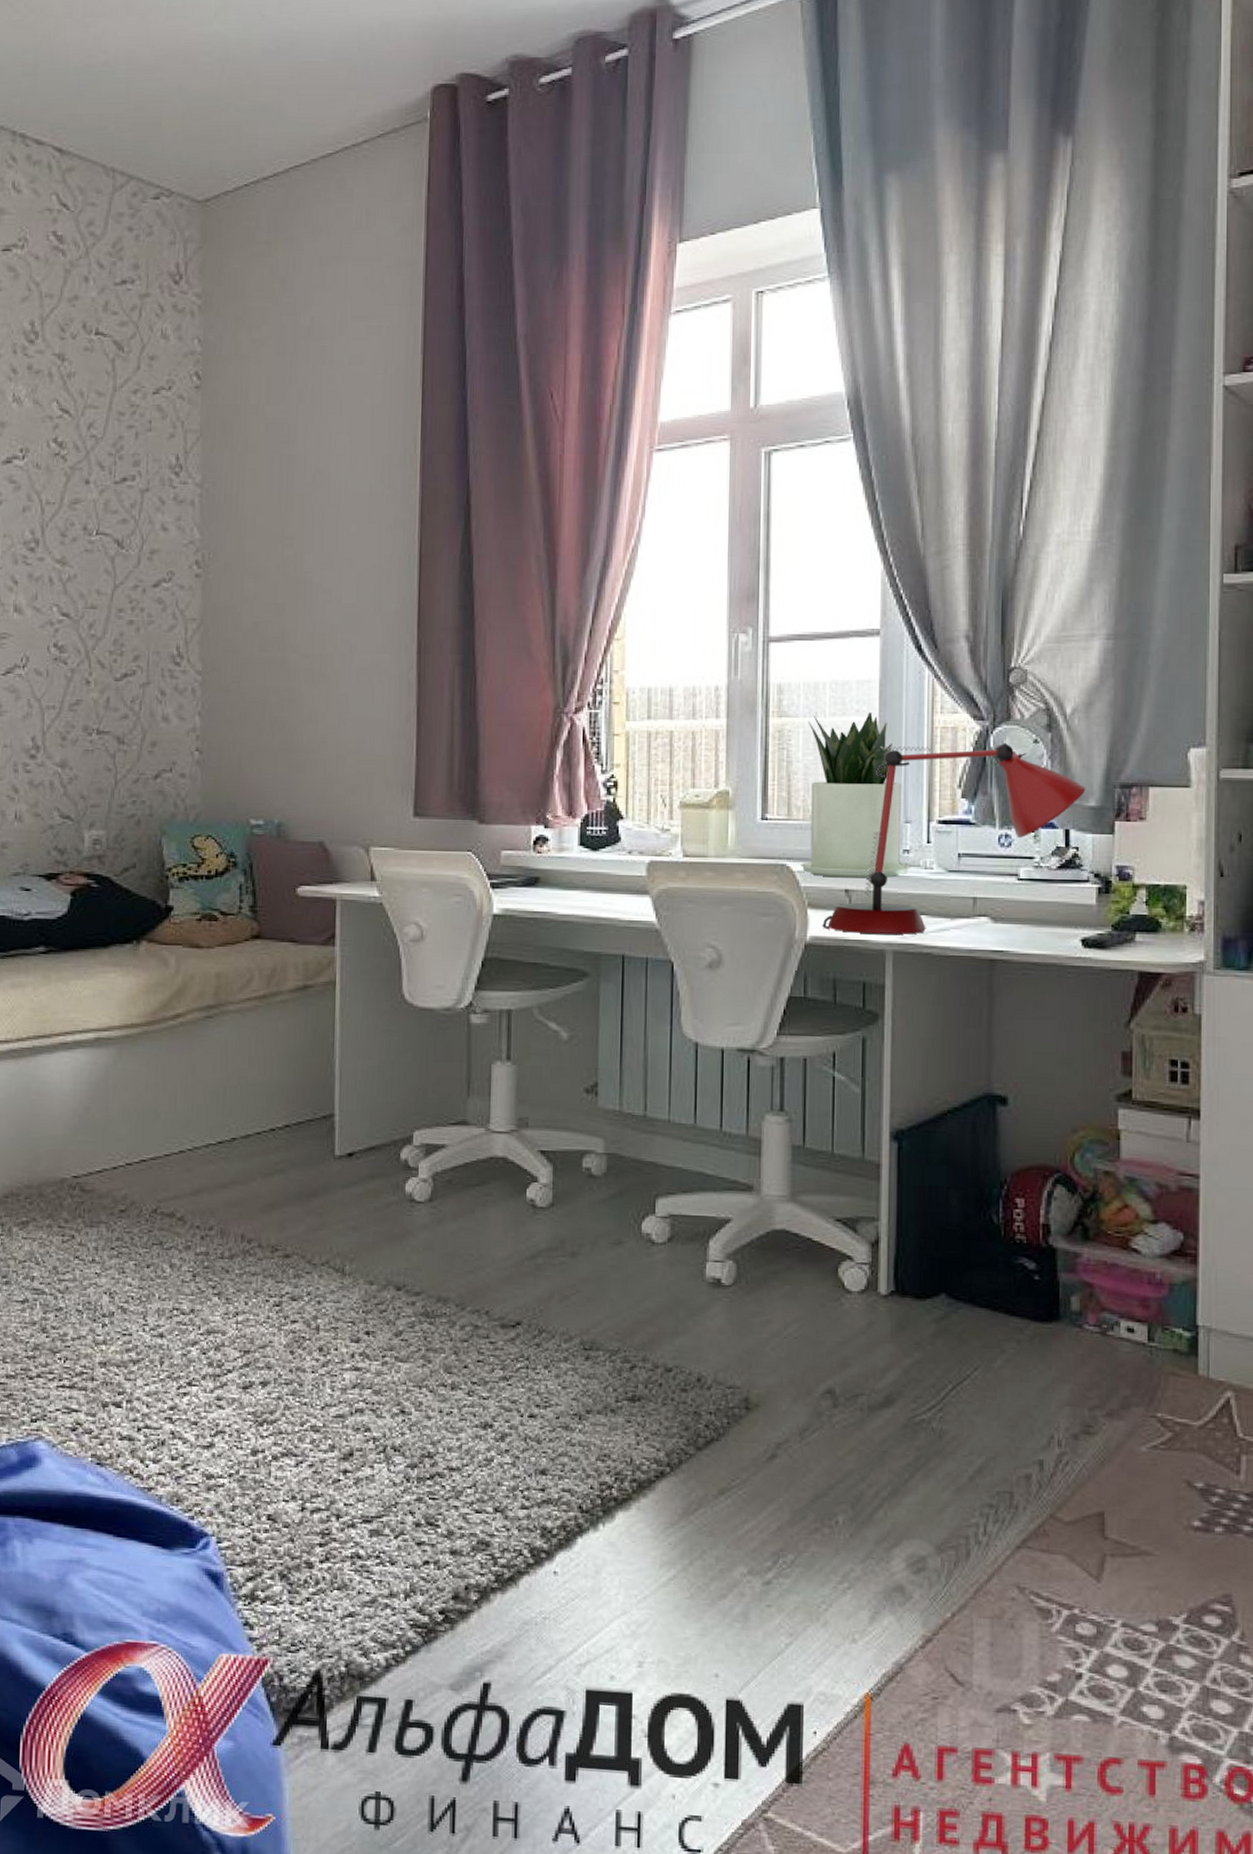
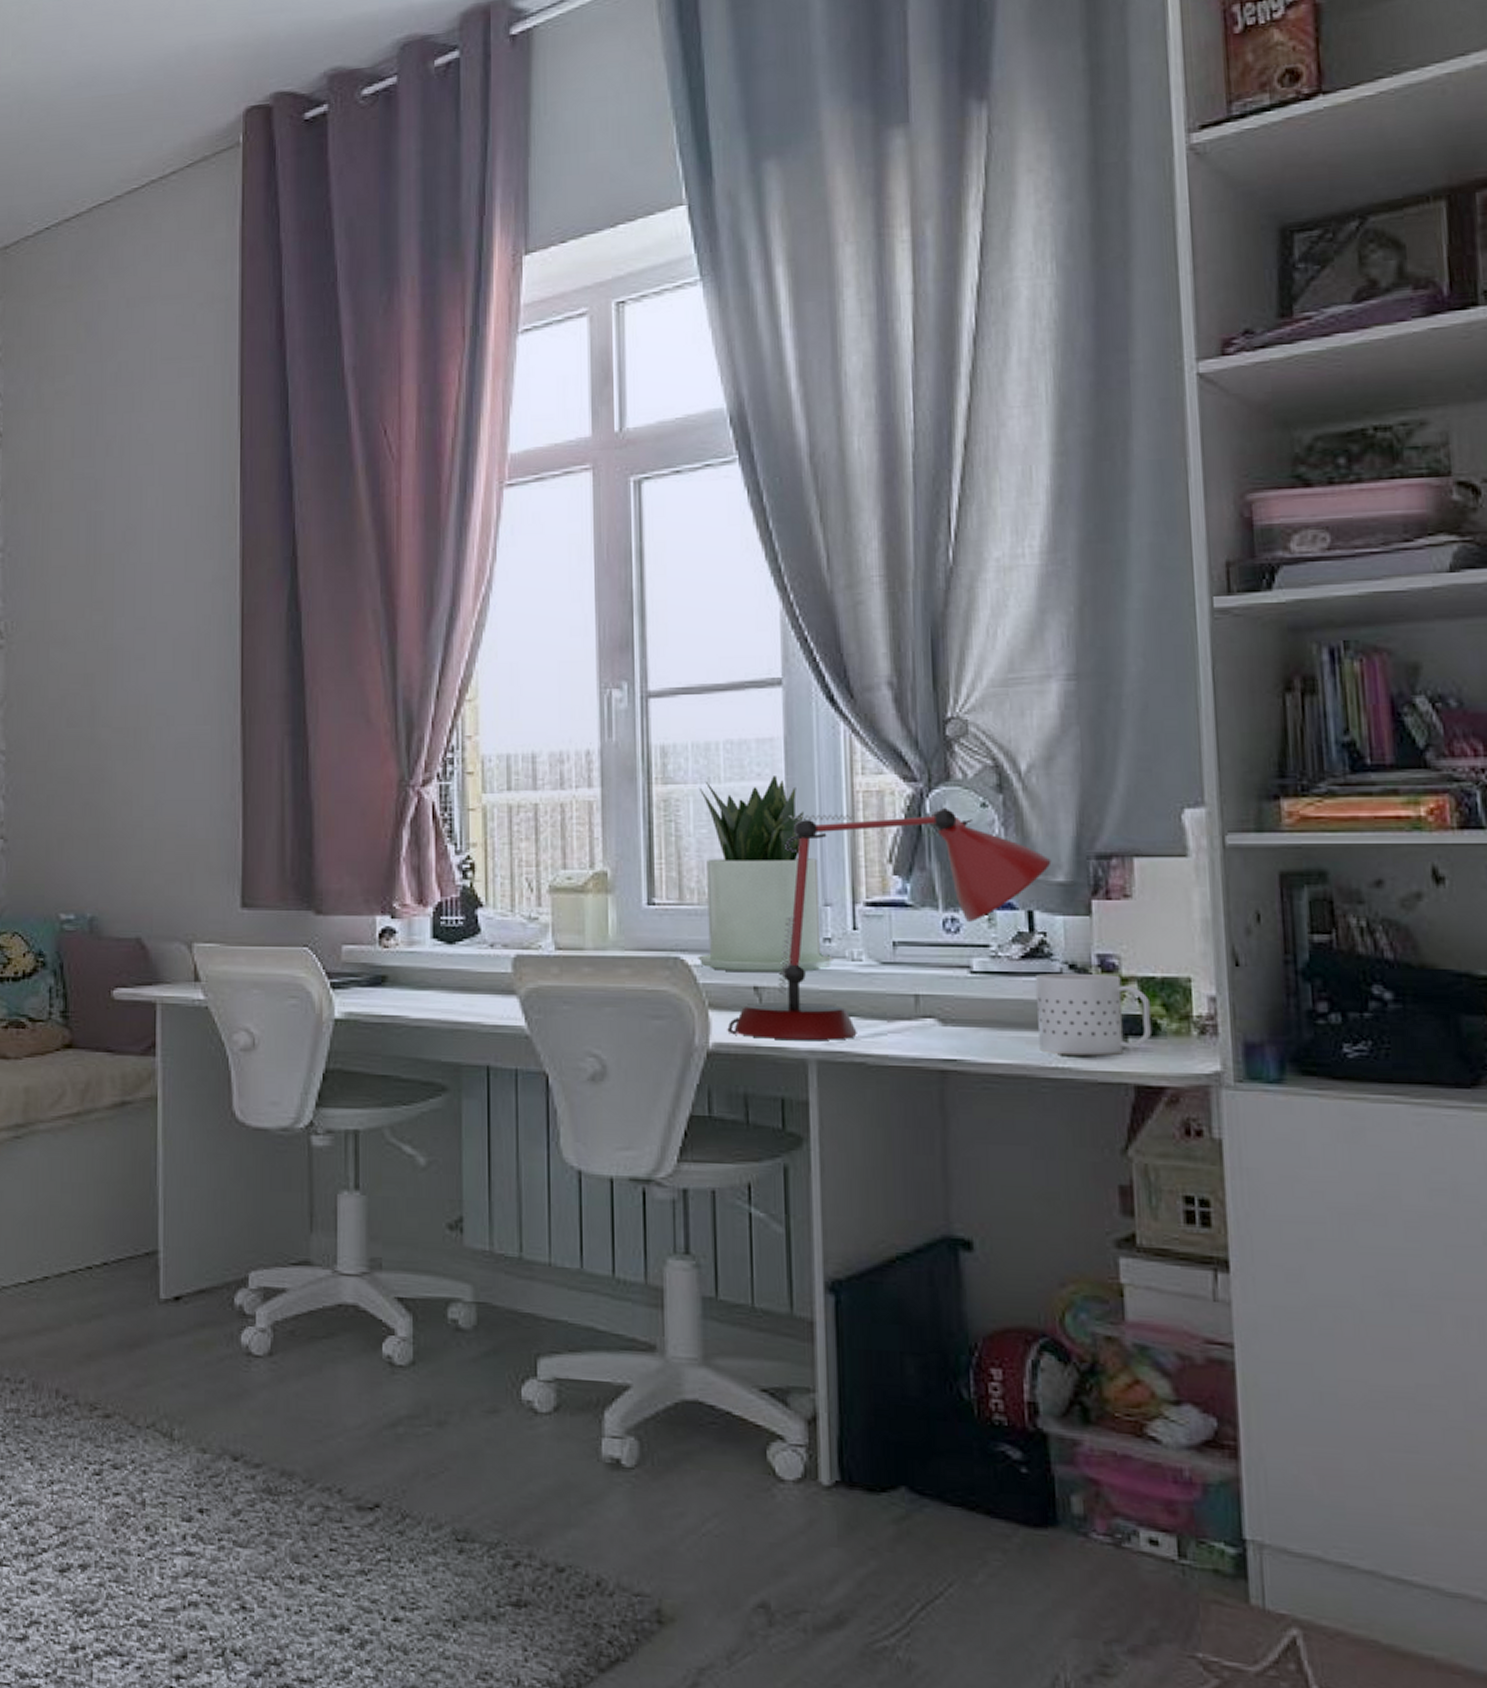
mug: none [1067,881,1155,949] -> present [1034,974,1153,1056]

